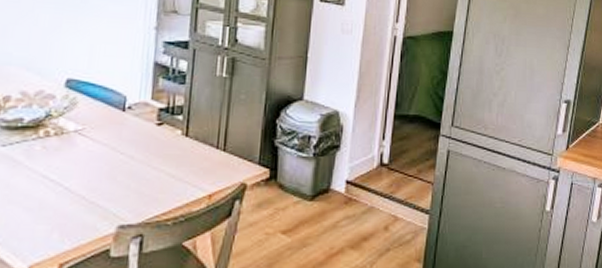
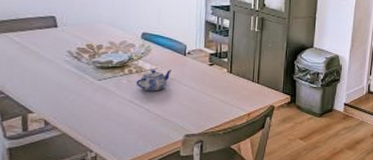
teapot: none [53,130,105,162] -> present [136,69,172,91]

